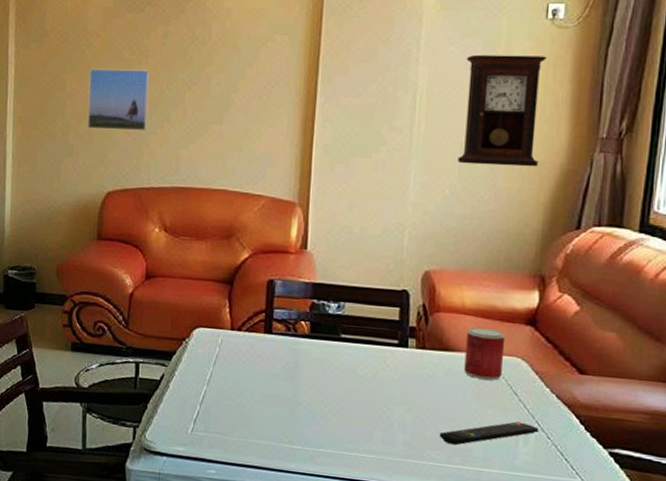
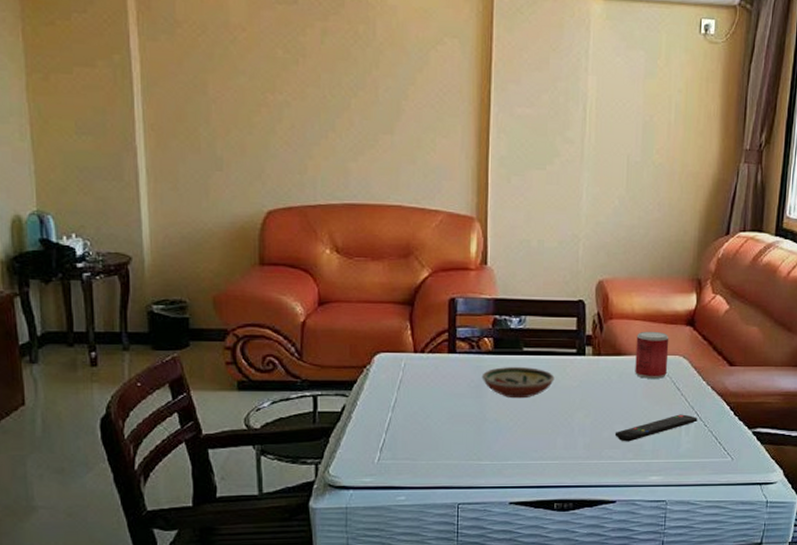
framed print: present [87,68,150,131] -> none [236,68,309,142]
decorative bowl: none [297,352,373,386] -> present [481,367,555,399]
pendulum clock: present [457,54,547,167] -> none [625,66,701,178]

